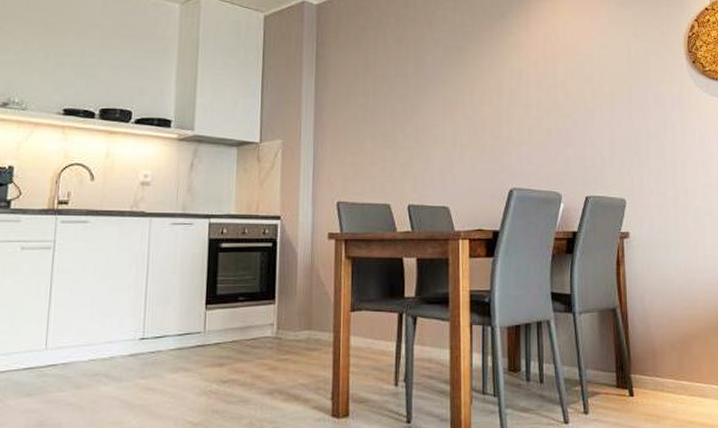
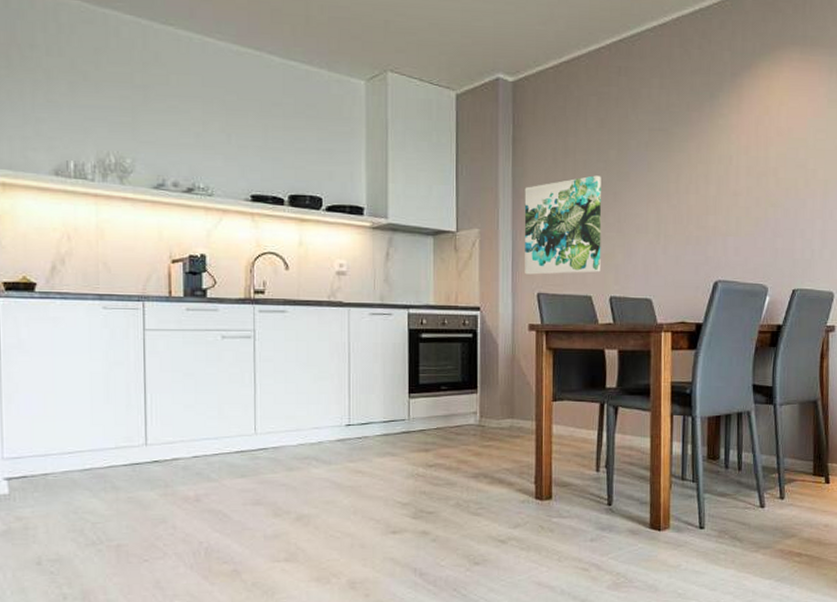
wall art: none [325,89,400,184] -> present [524,175,602,275]

